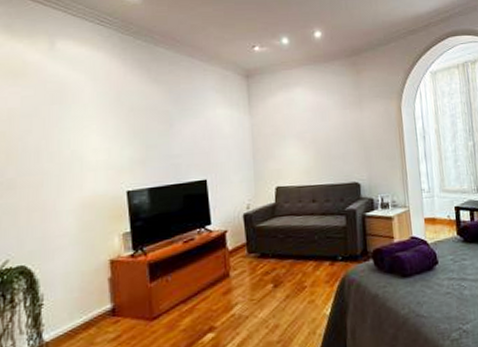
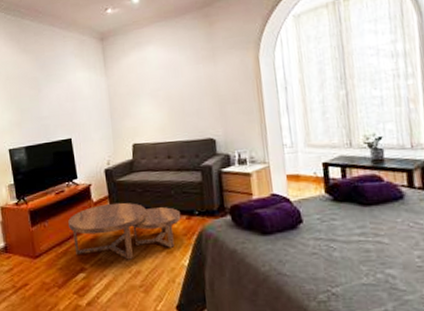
coffee table: none [197,250,324,314] -> present [68,202,181,260]

